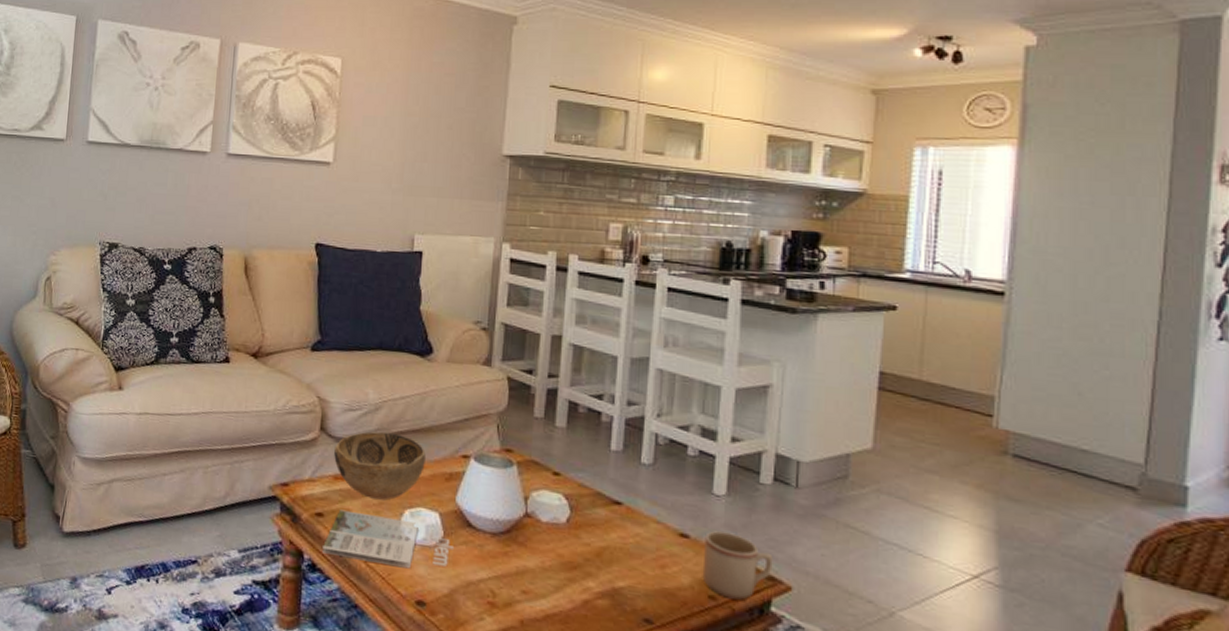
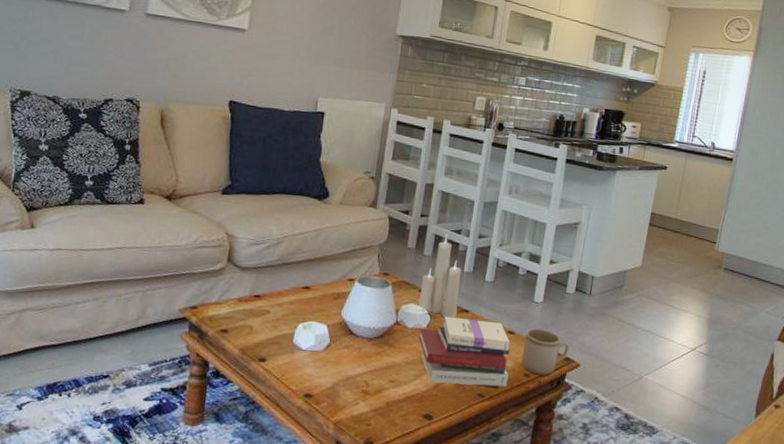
magazine: present [322,509,455,569] -> none [226,326,338,370]
decorative bowl: present [334,431,426,500] -> none [239,261,319,317]
candle: none [552,400,608,512] -> present [417,234,462,318]
books: none [556,508,686,614] -> present [418,316,510,389]

